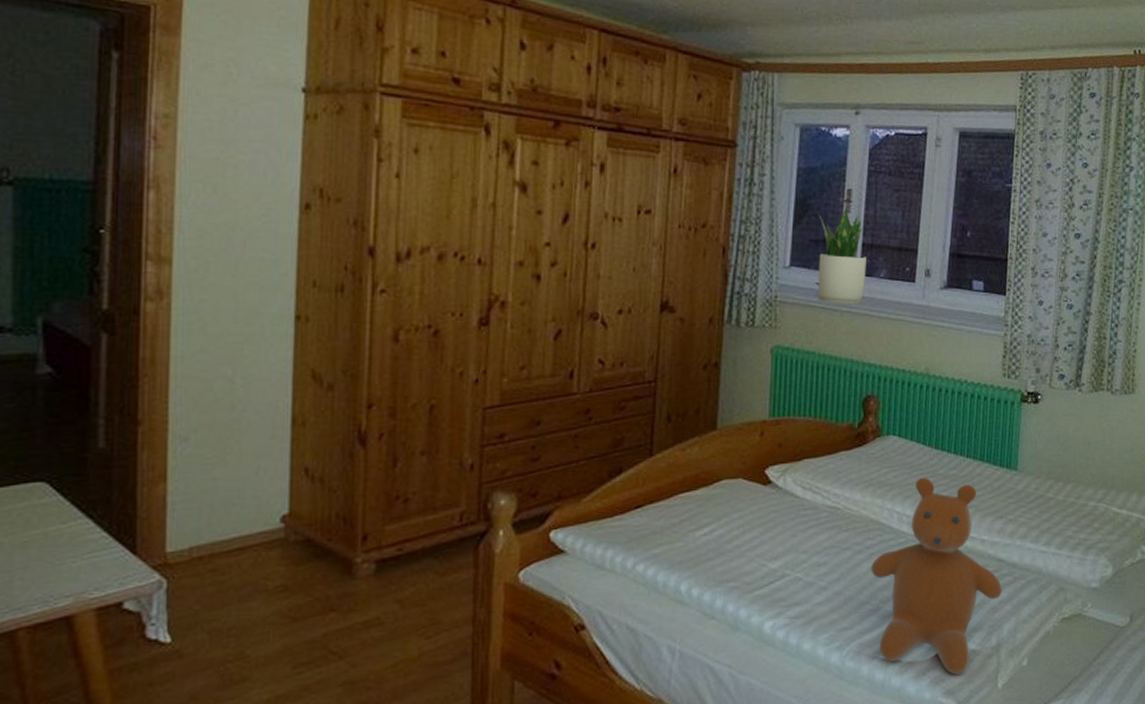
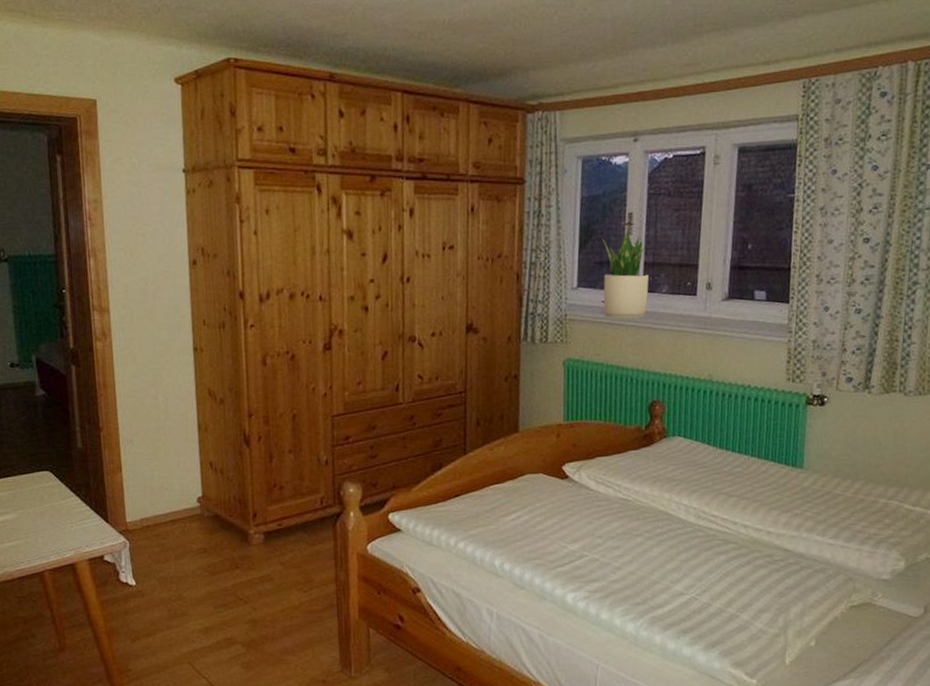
teddy bear: present [871,477,1003,675] -> none [661,474,790,649]

